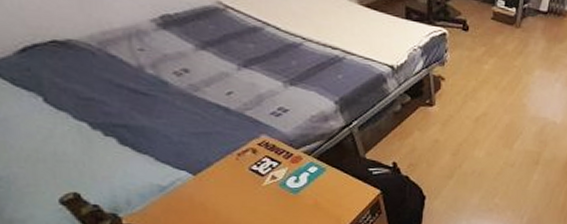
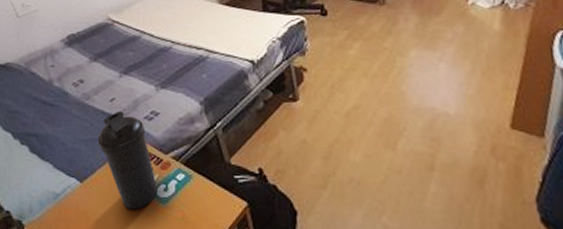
water bottle: none [212,105,288,200] -> present [97,111,158,210]

